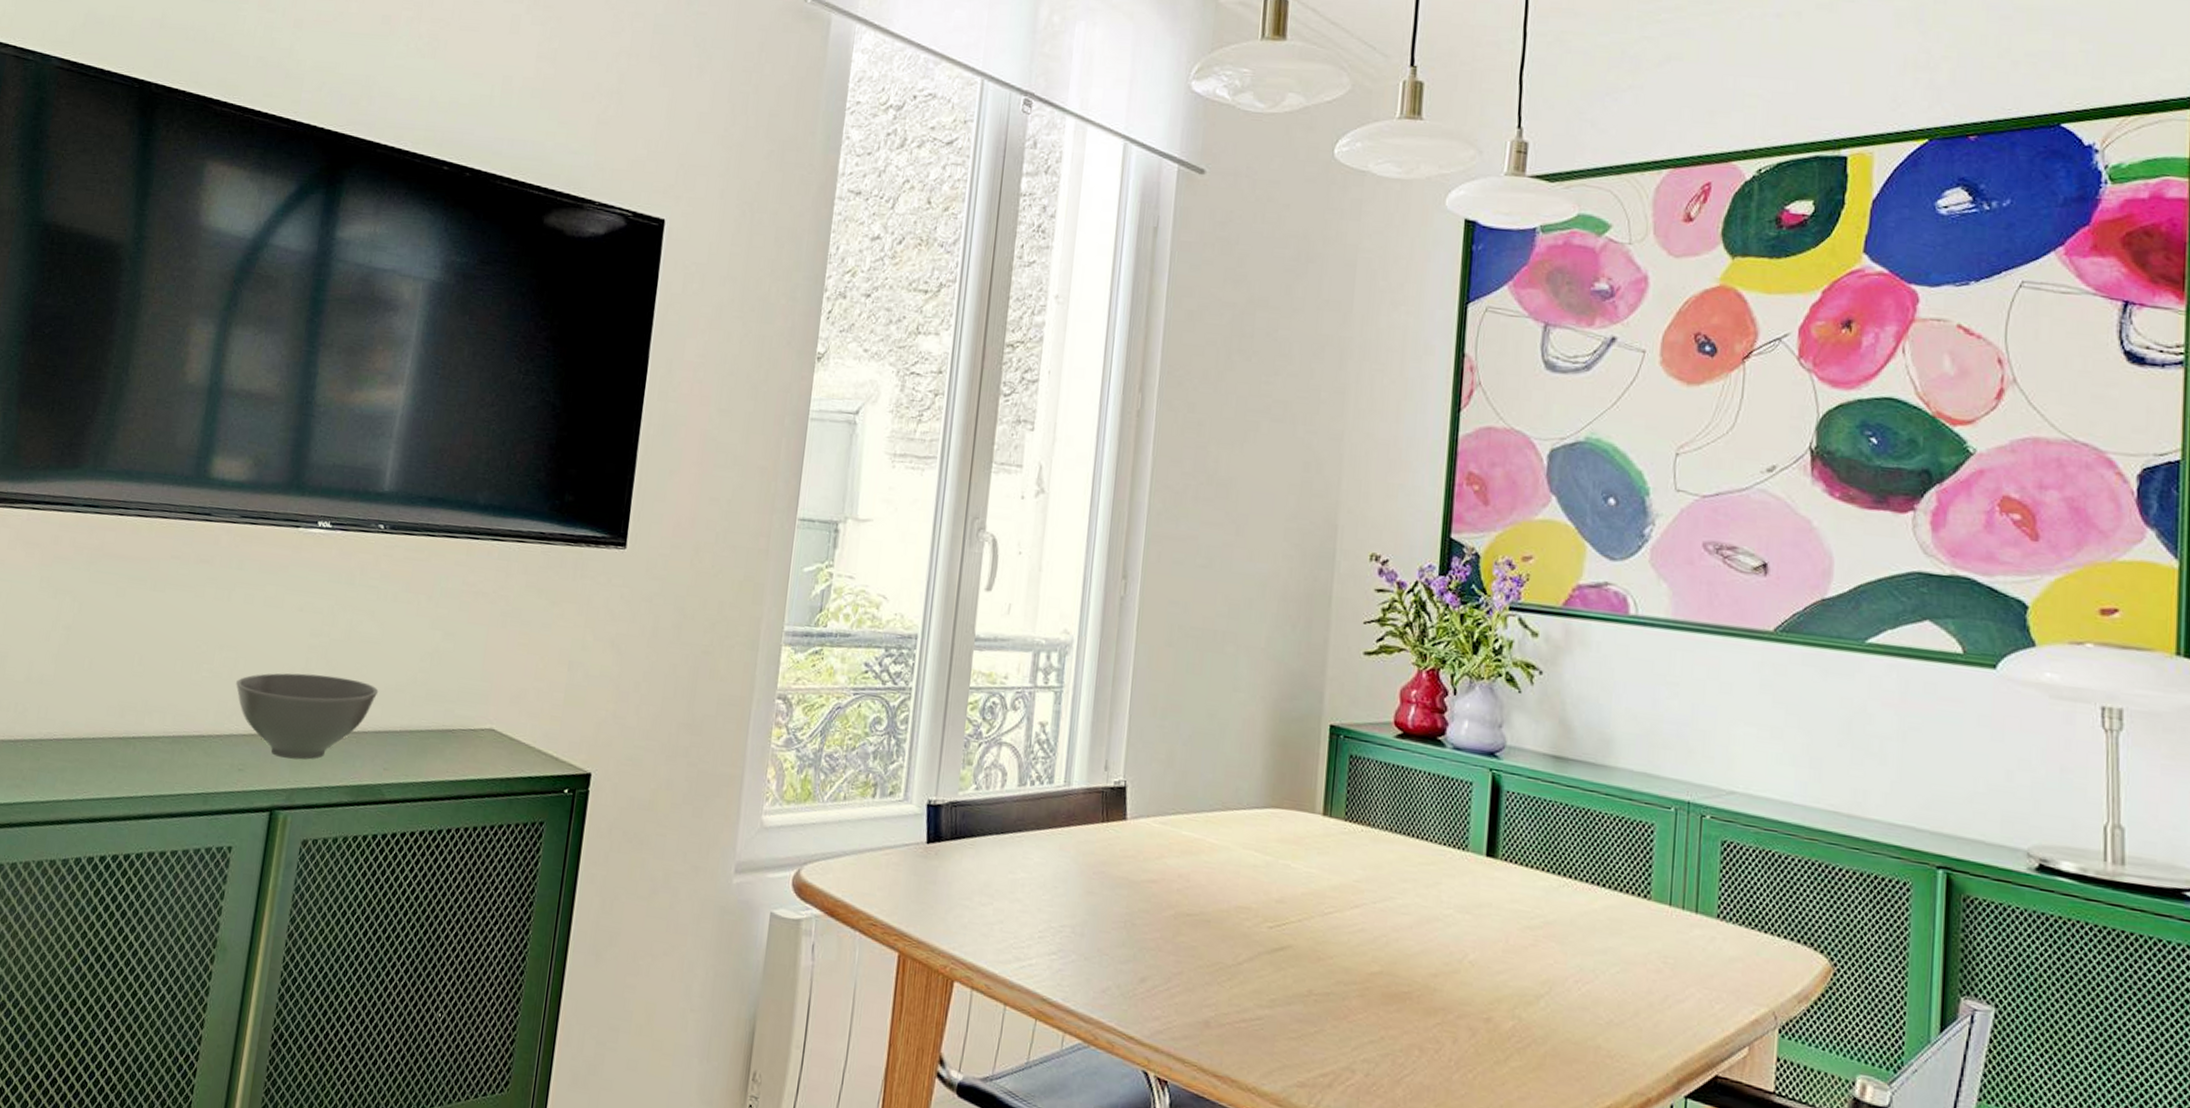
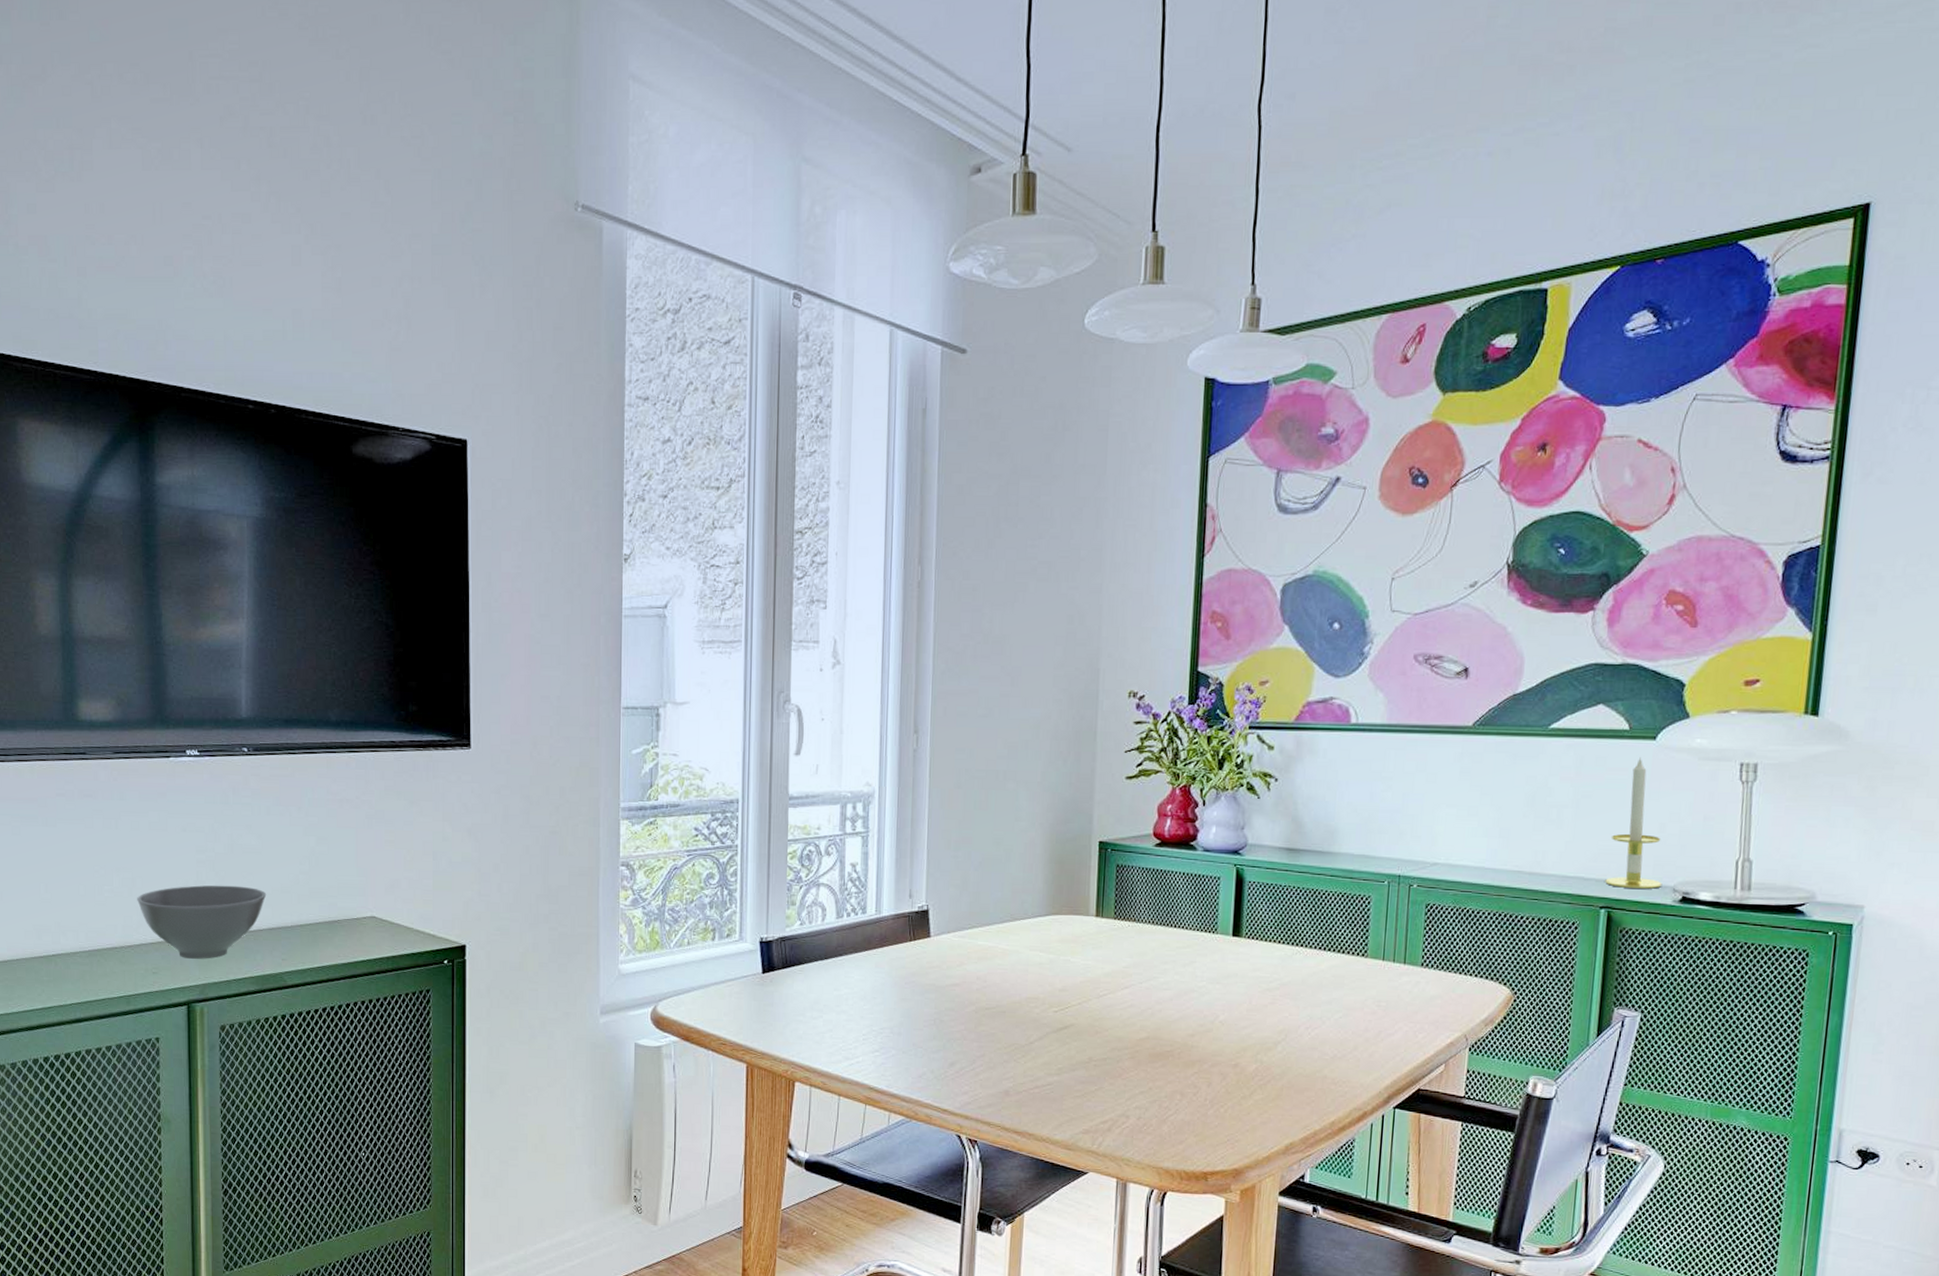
candle: none [1942,688,2014,851] -> present [1605,757,1663,889]

